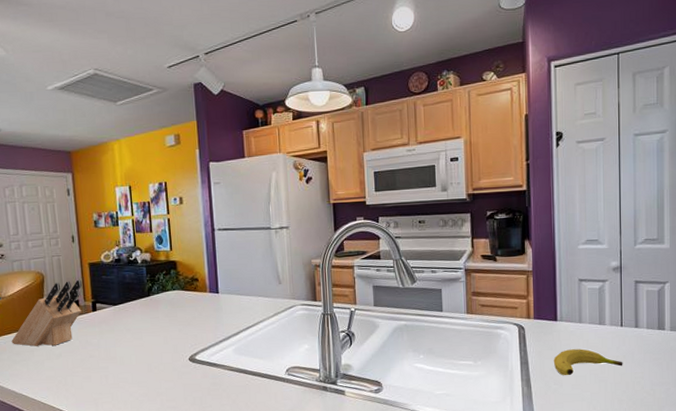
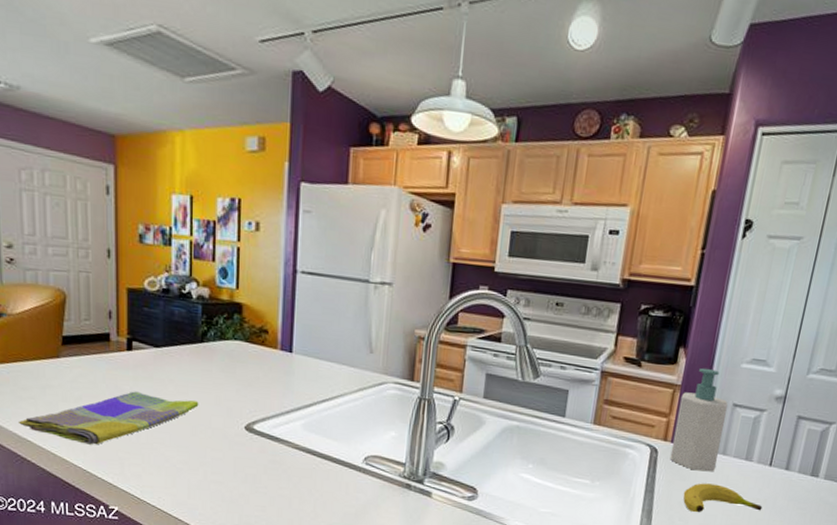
knife block: present [11,279,82,347] -> none [17,307,115,386]
dish towel: none [14,343,151,392] -> present [18,391,199,445]
soap bottle: none [534,253,575,340] -> present [669,367,728,472]

